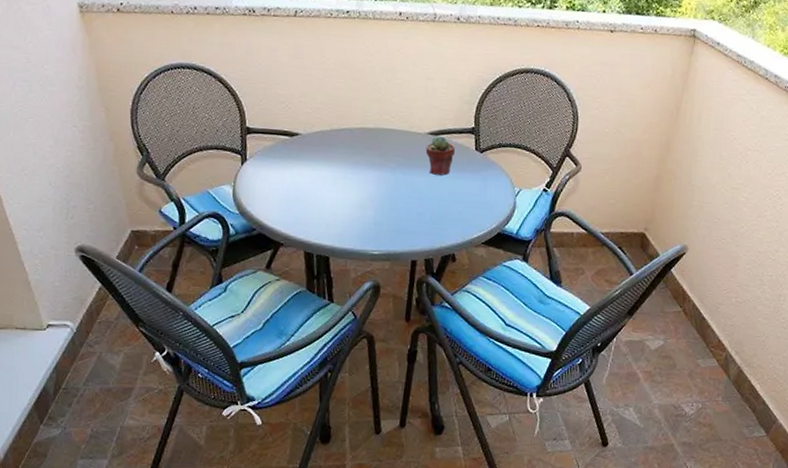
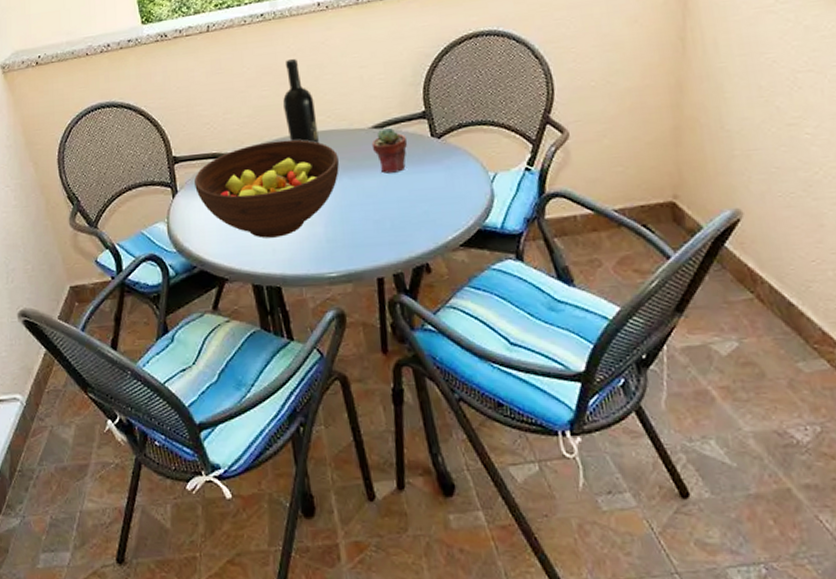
fruit bowl: none [264,129,396,215] -> present [194,139,339,238]
wine bottle: none [354,58,383,140] -> present [282,58,319,144]

